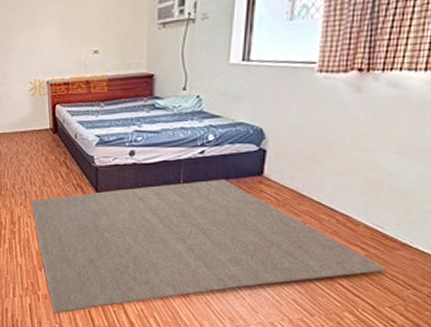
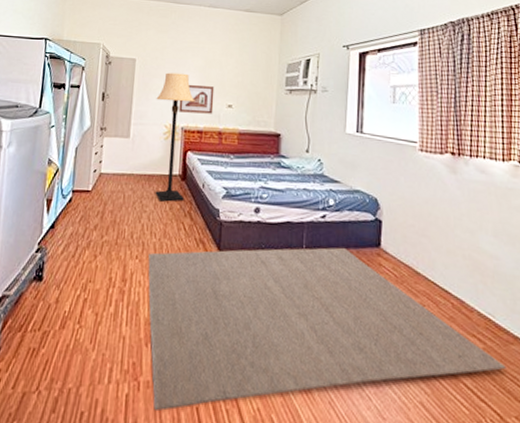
lamp: none [16,22,58,155] -> present [155,72,195,202]
picture frame: none [41,32,79,66] -> present [179,84,215,114]

